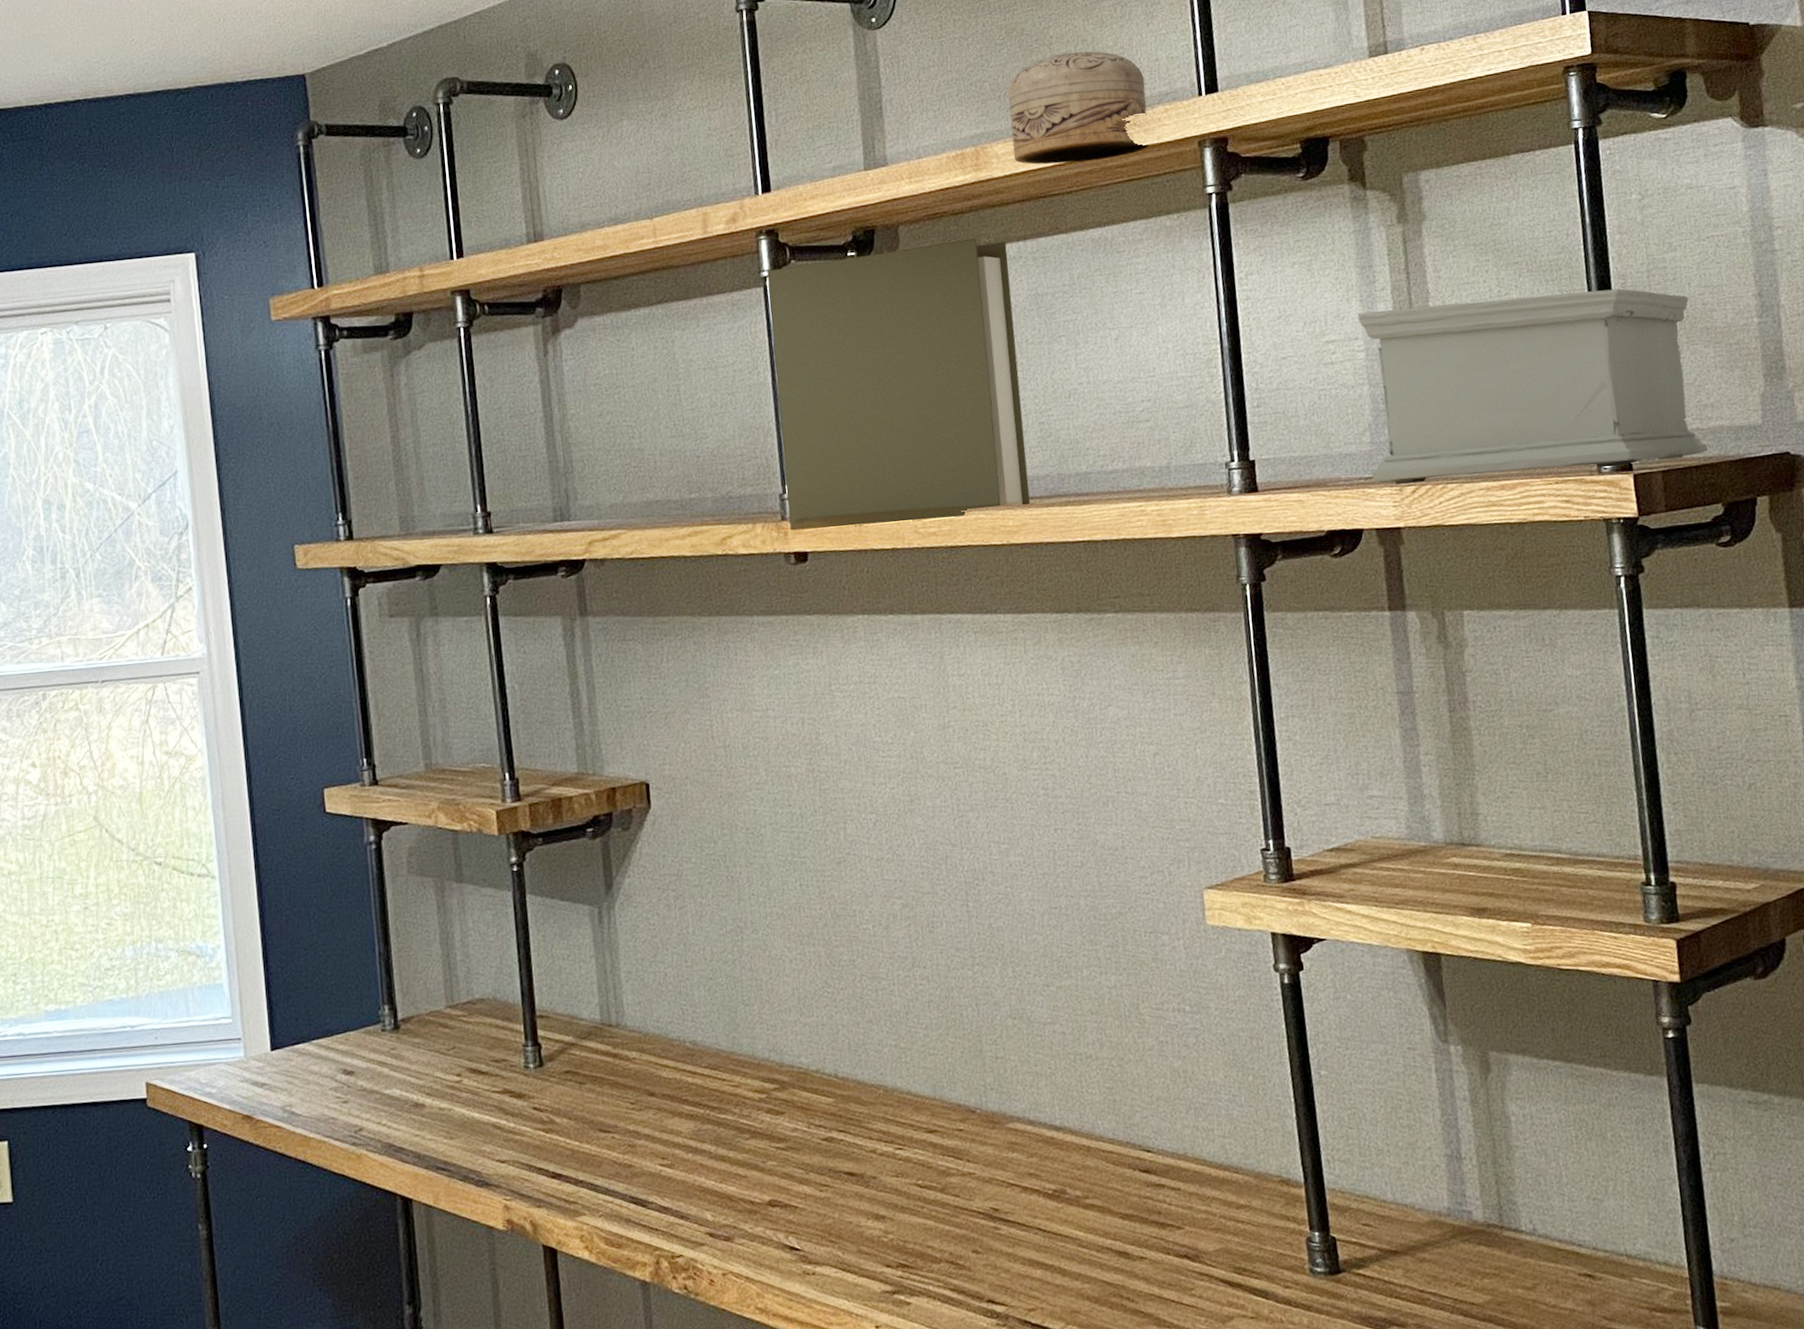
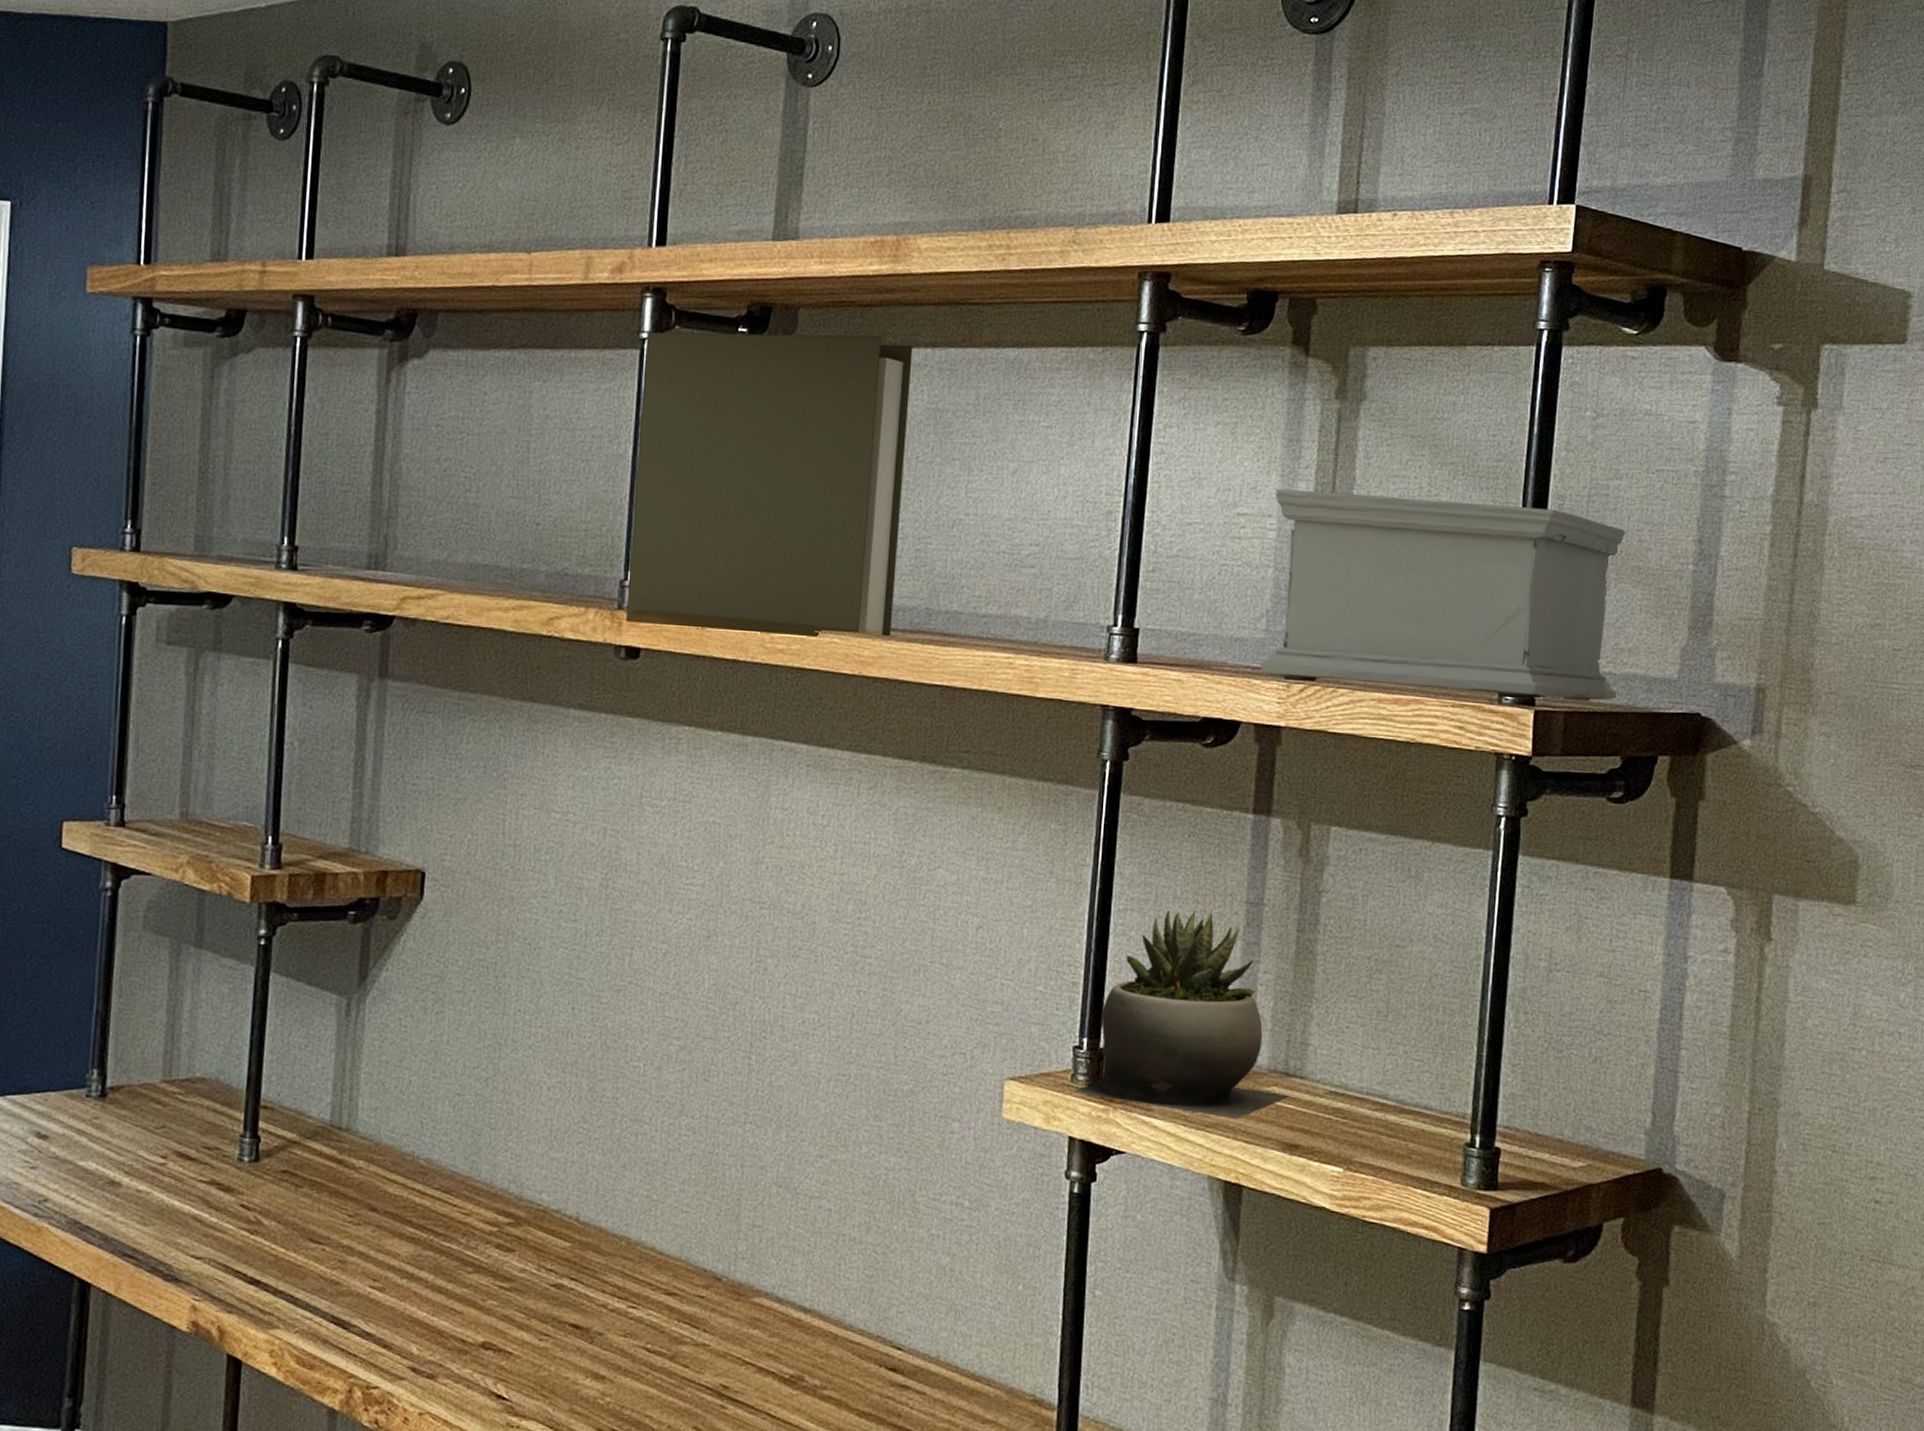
decorative box: present [1008,51,1150,165] -> none [937,150,1093,275]
succulent plant: none [1266,707,1470,894] -> present [1071,911,1290,1120]

